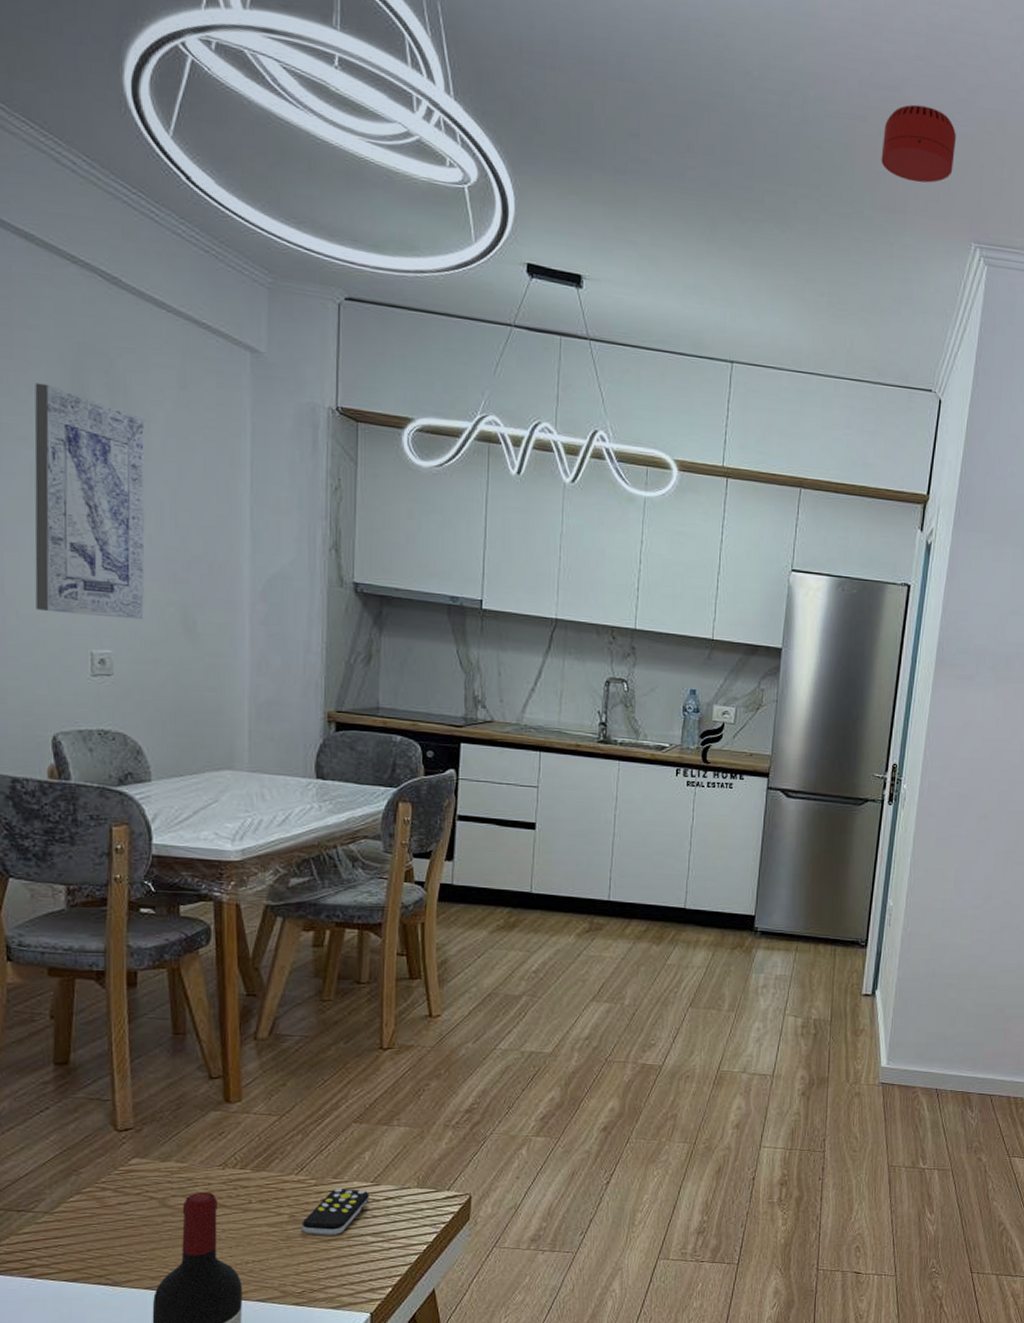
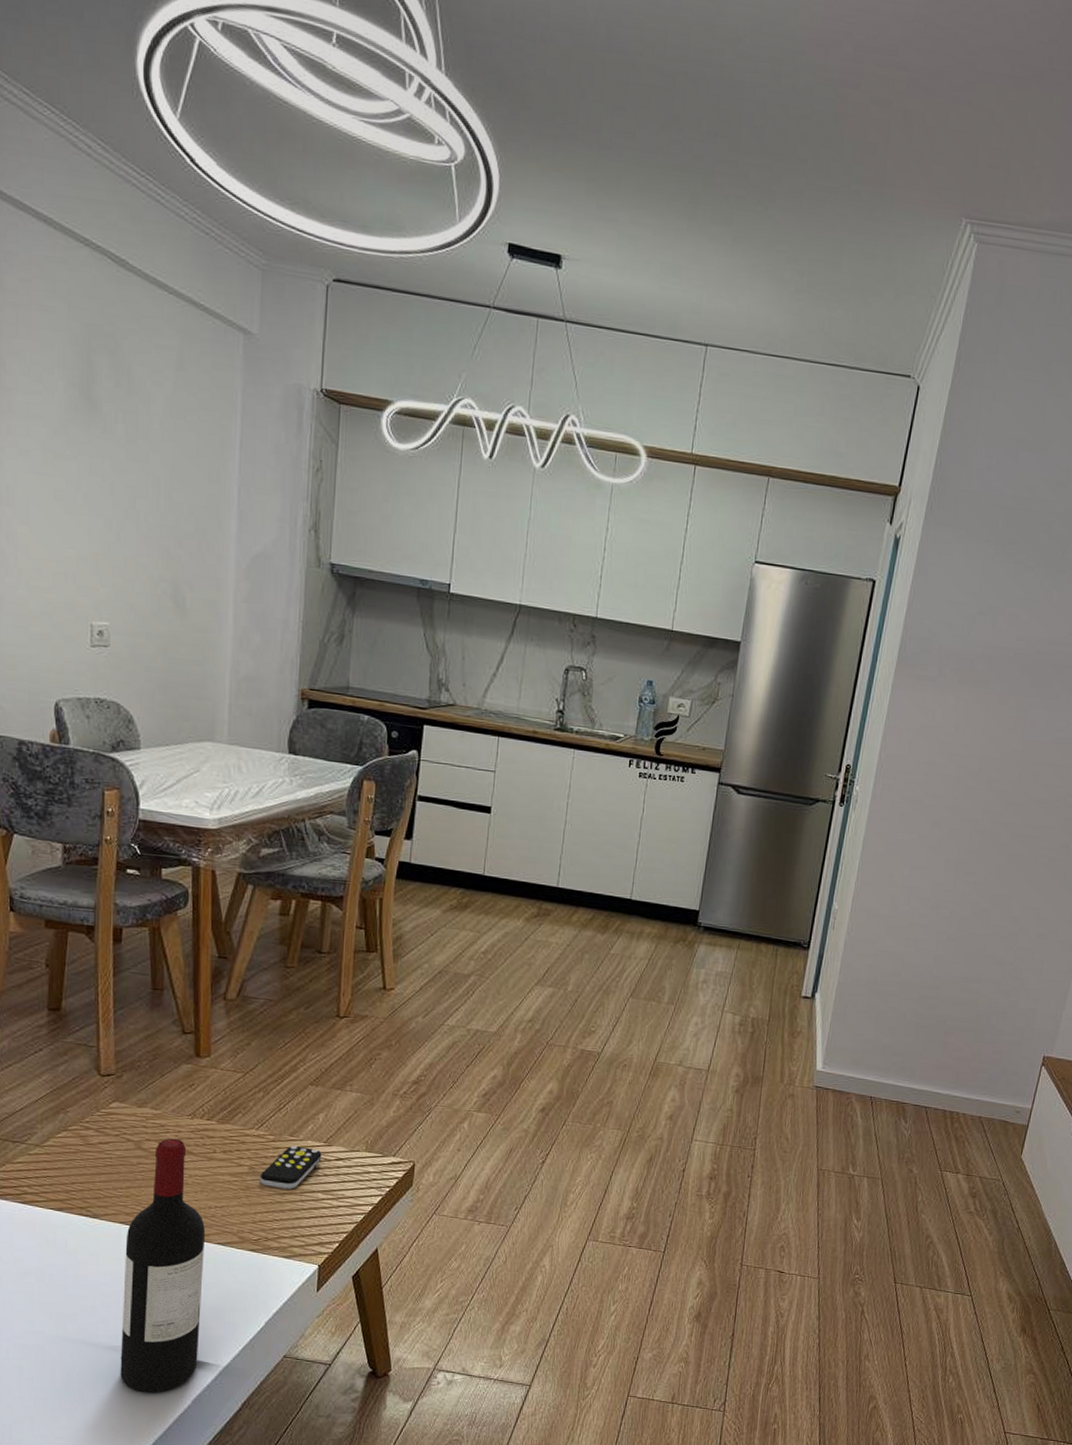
wall art: present [34,382,146,620] -> none [44,363,146,594]
smoke detector: present [881,104,956,183] -> none [872,69,954,154]

